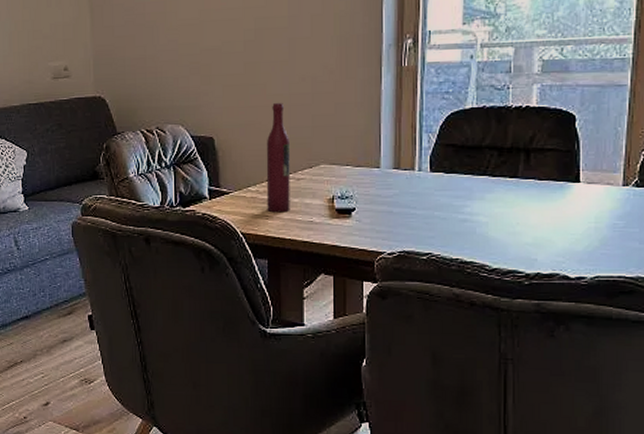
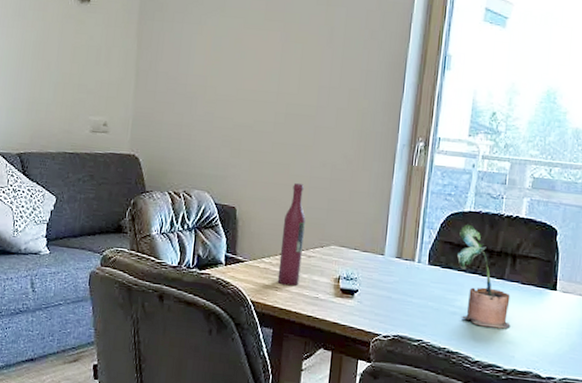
potted plant: none [463,122,530,231] -> present [458,224,511,329]

